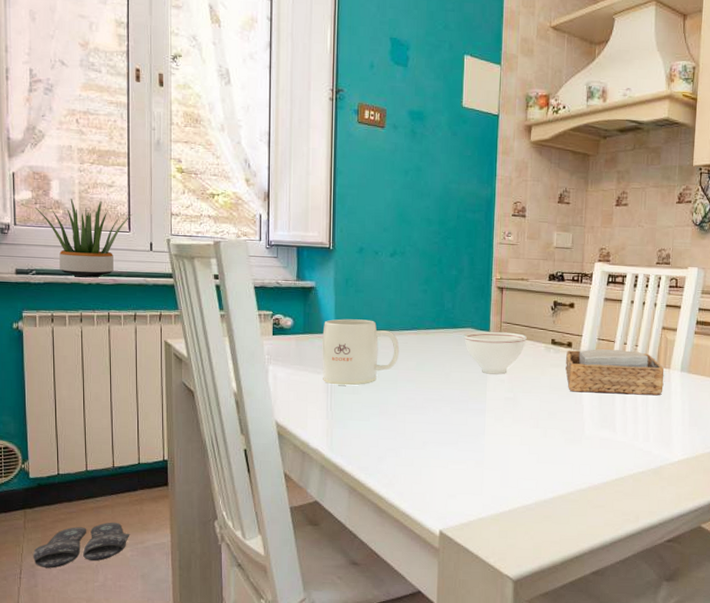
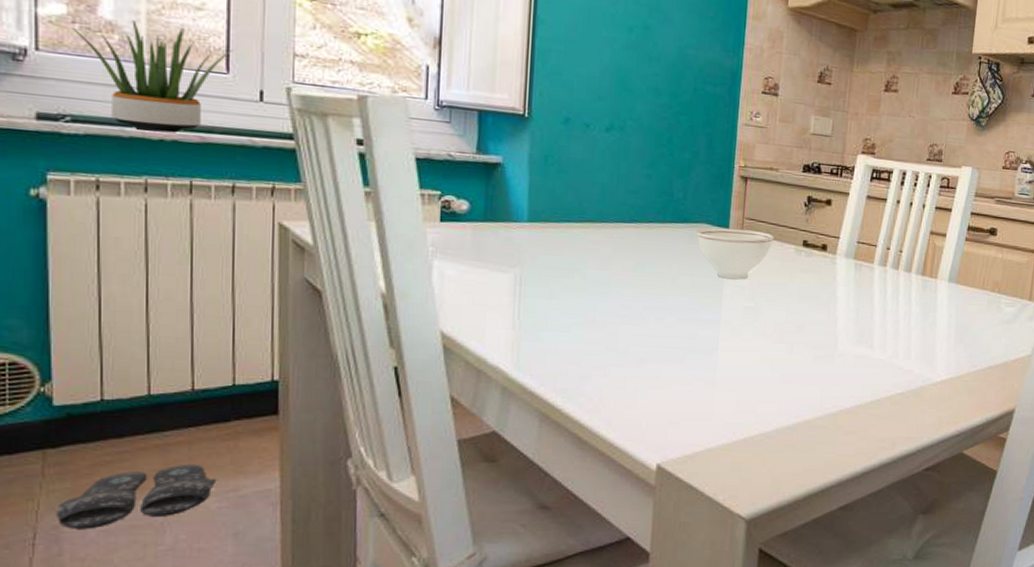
mug: present [322,319,400,386] -> none [508,205,614,289]
napkin holder: present [565,348,664,396] -> none [818,253,931,308]

